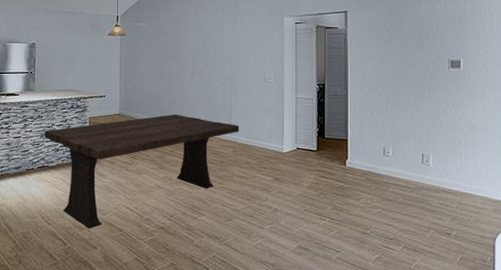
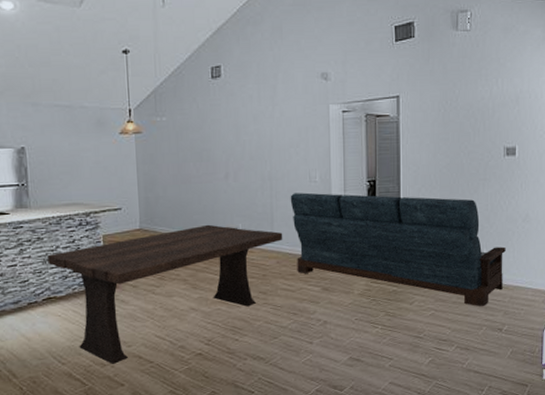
sofa: none [247,91,453,209] -> present [290,192,506,306]

